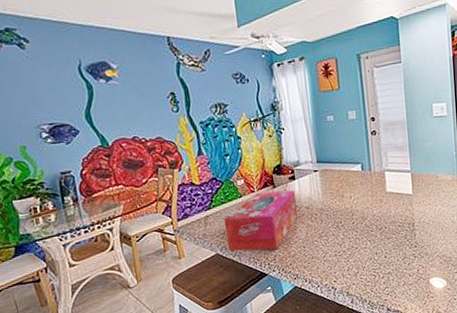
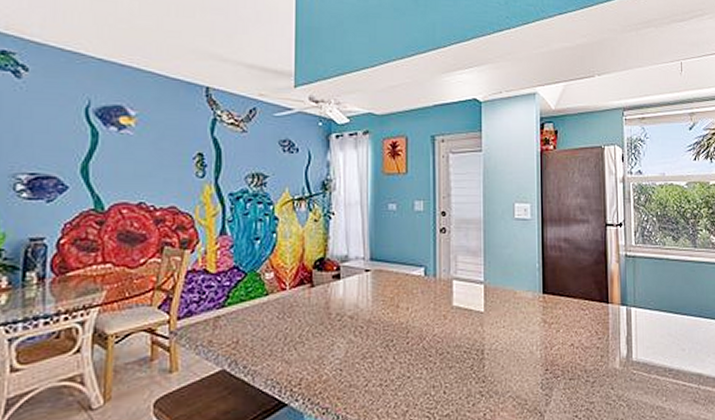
tissue box: present [223,190,298,252] -> none [239,291,339,371]

